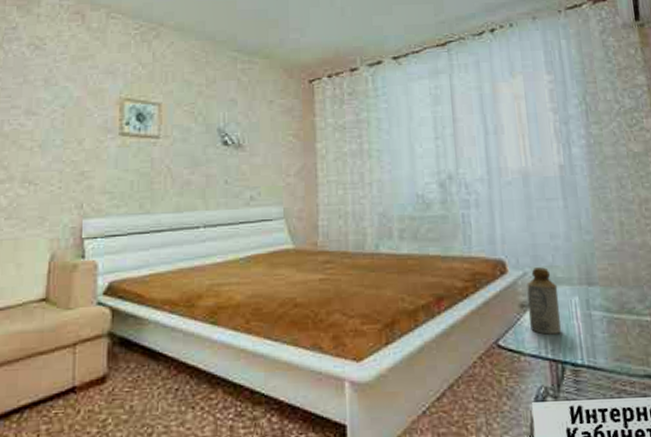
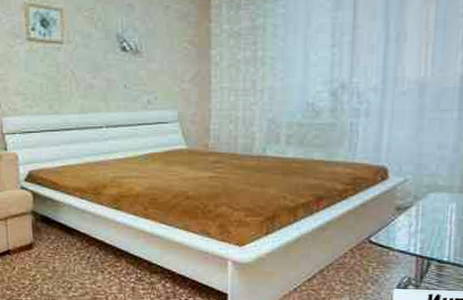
bottle: present [527,267,561,335] -> none [402,175,437,235]

